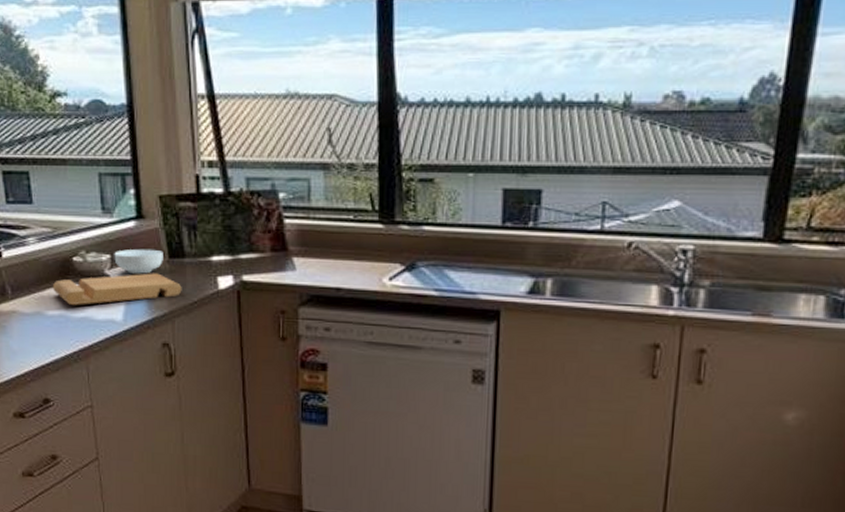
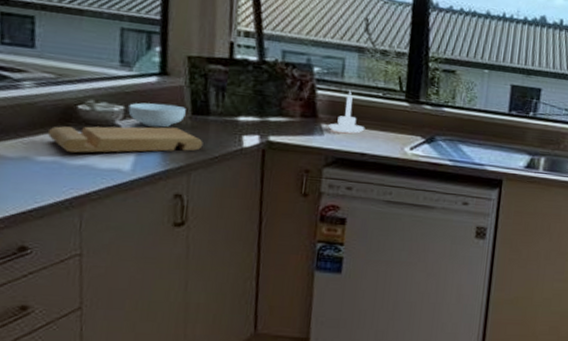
candle holder: none [300,216,338,266] -> present [328,90,365,134]

